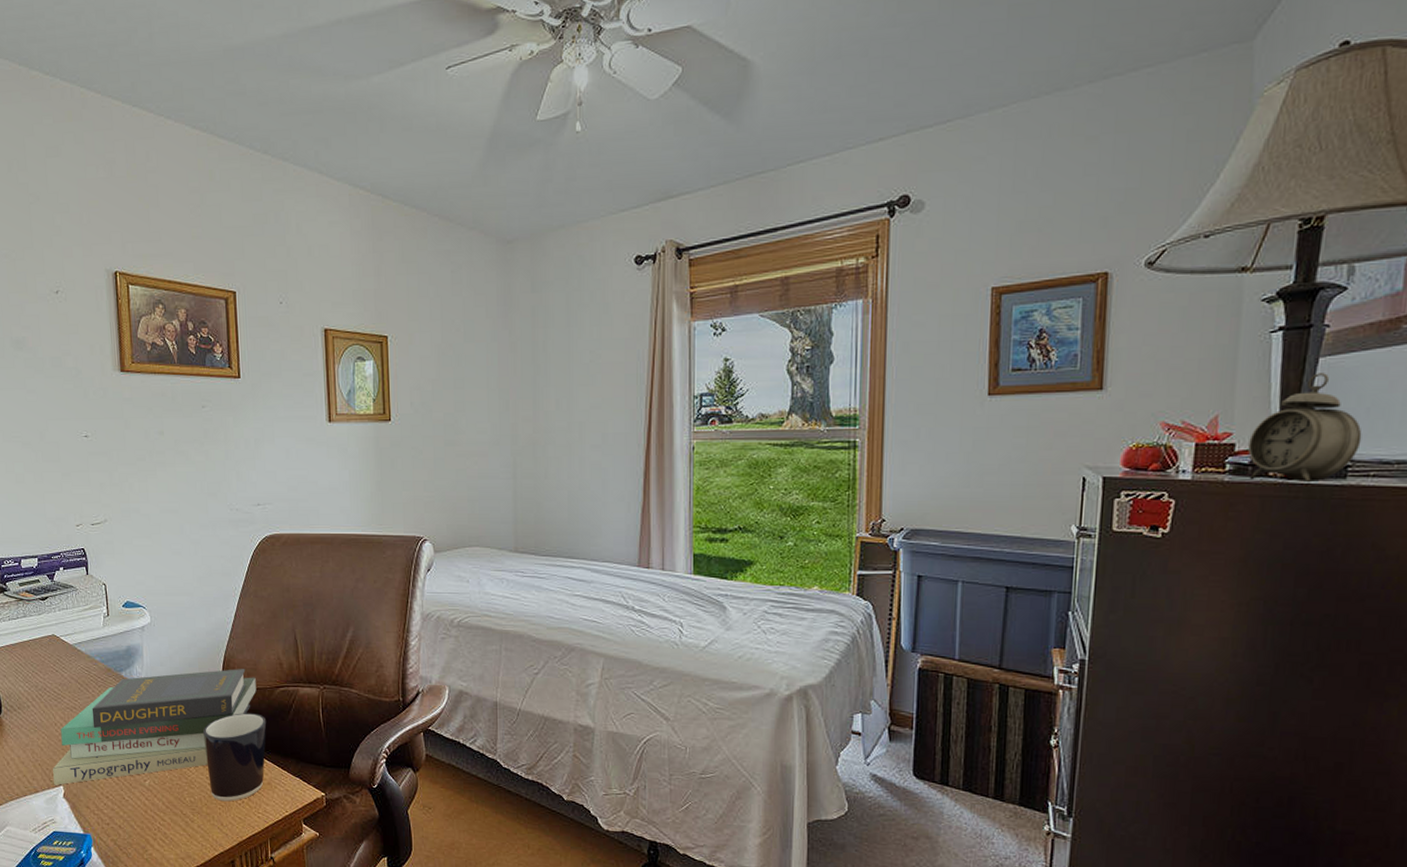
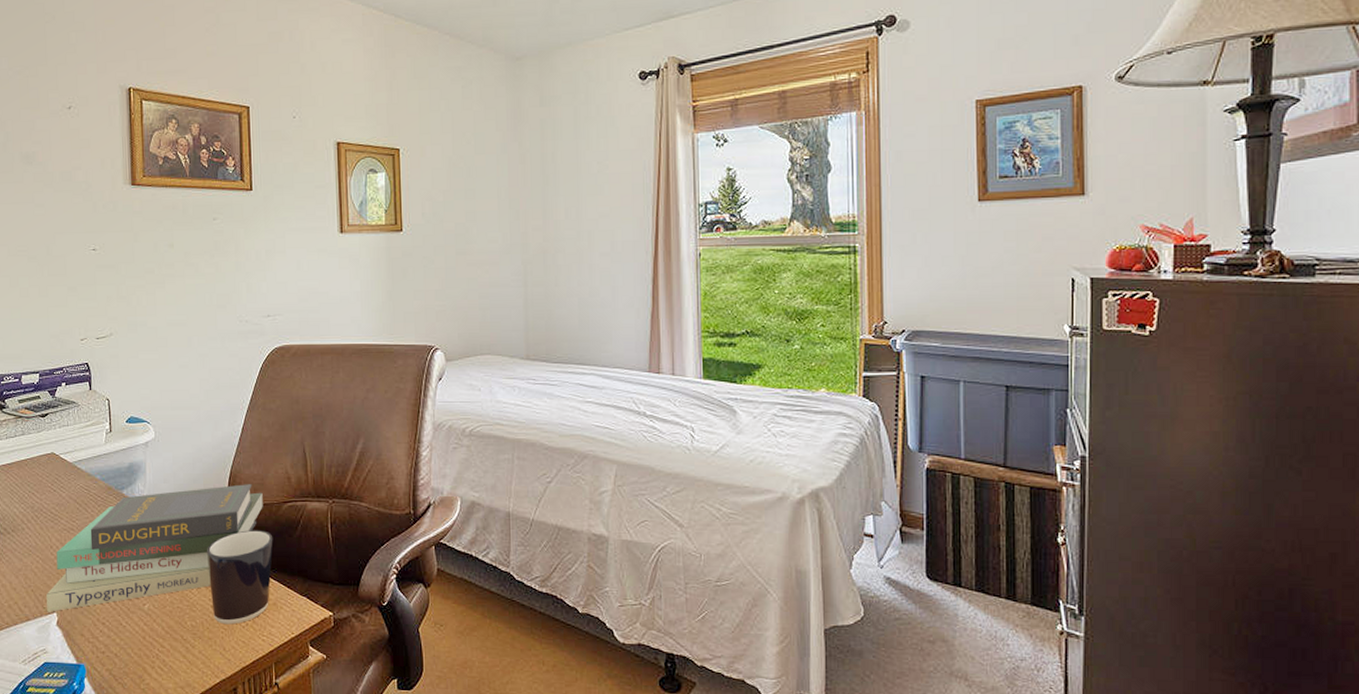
alarm clock: present [1248,373,1362,483] -> none [1223,178,1326,281]

